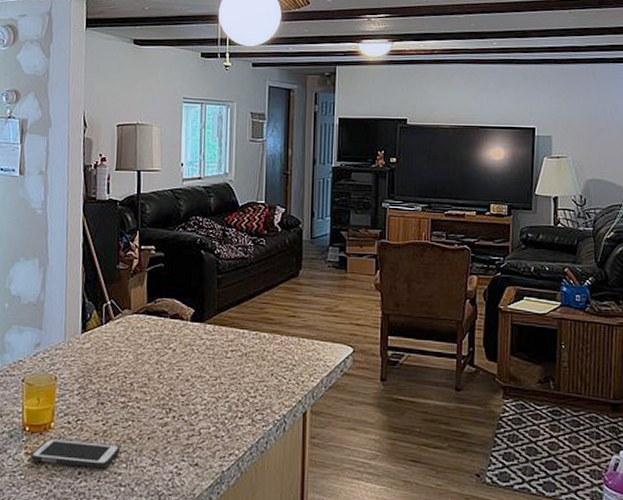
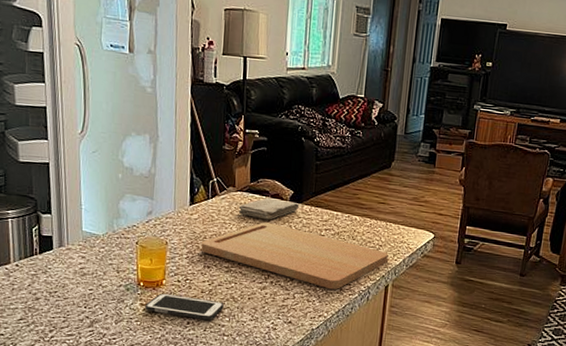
cutting board: none [93,347,304,422] -> present [201,222,388,290]
washcloth: none [134,319,202,344] -> present [238,198,299,220]

